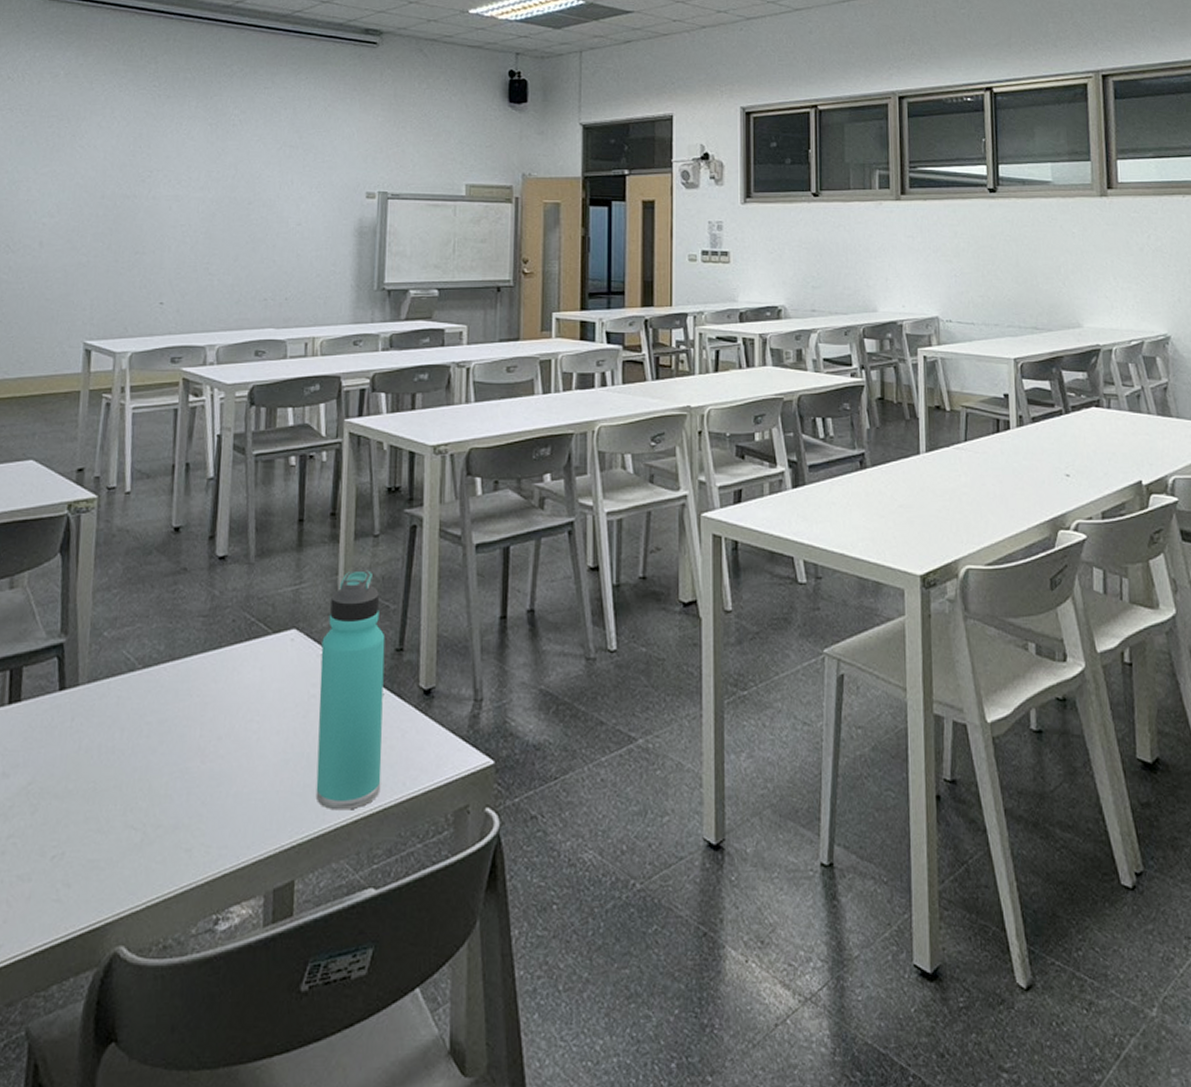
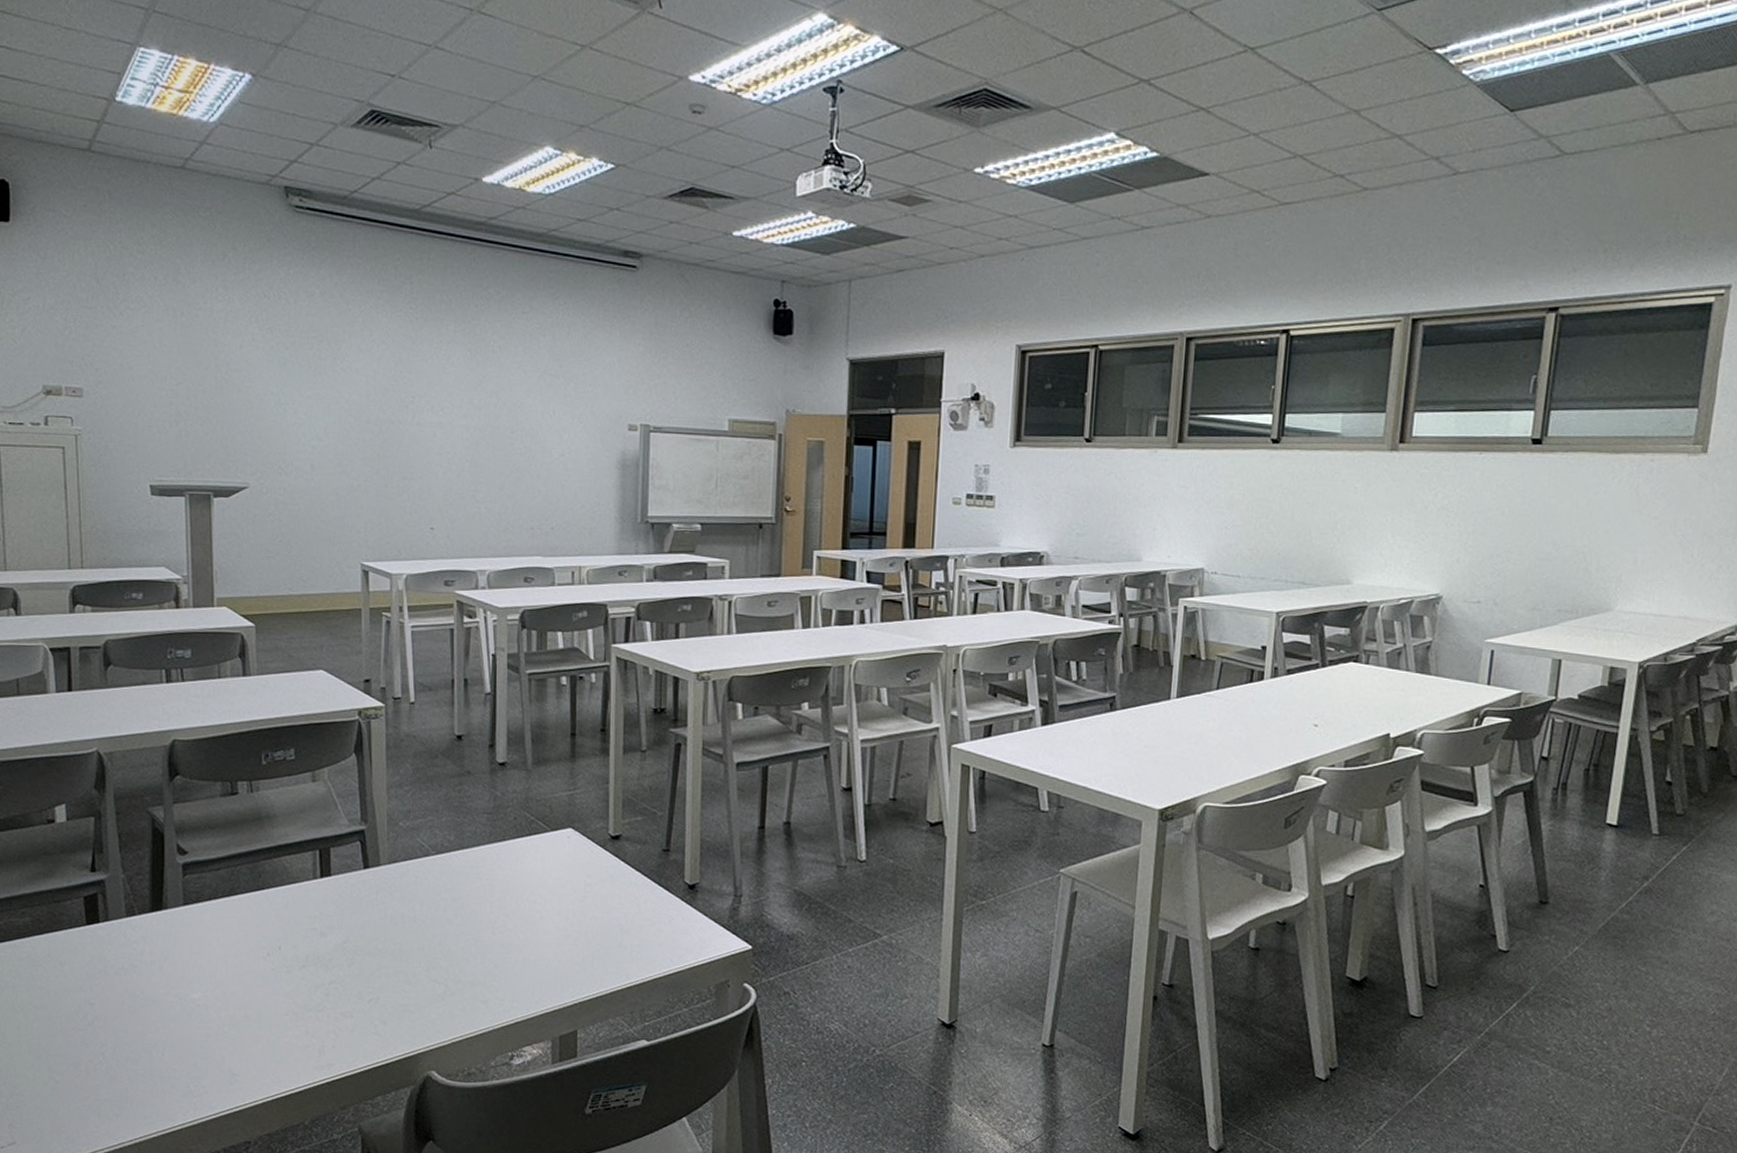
thermos bottle: present [315,569,385,811] -> none [593,779,653,979]

